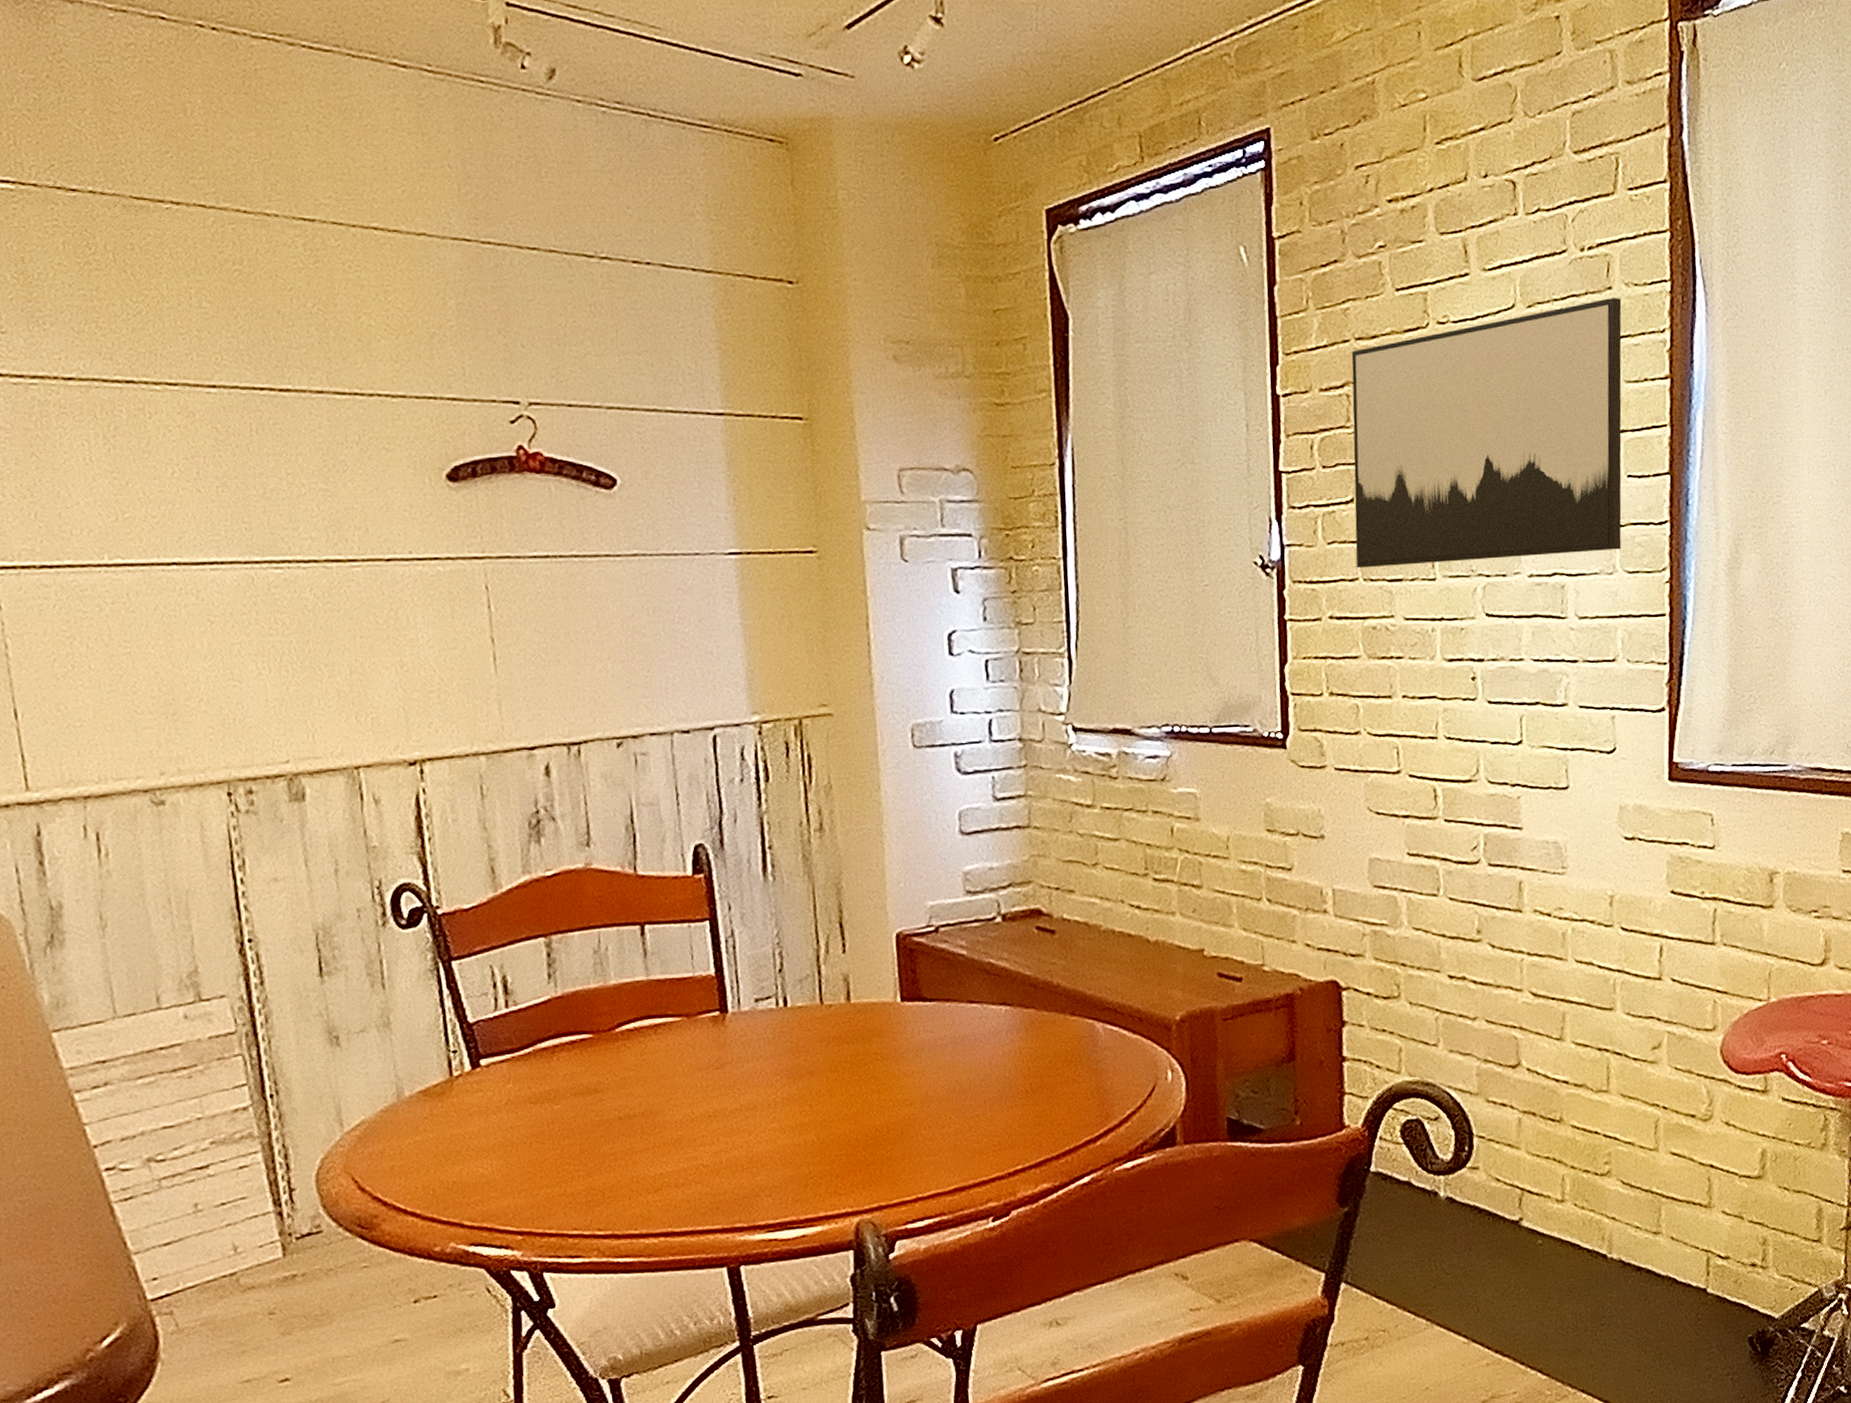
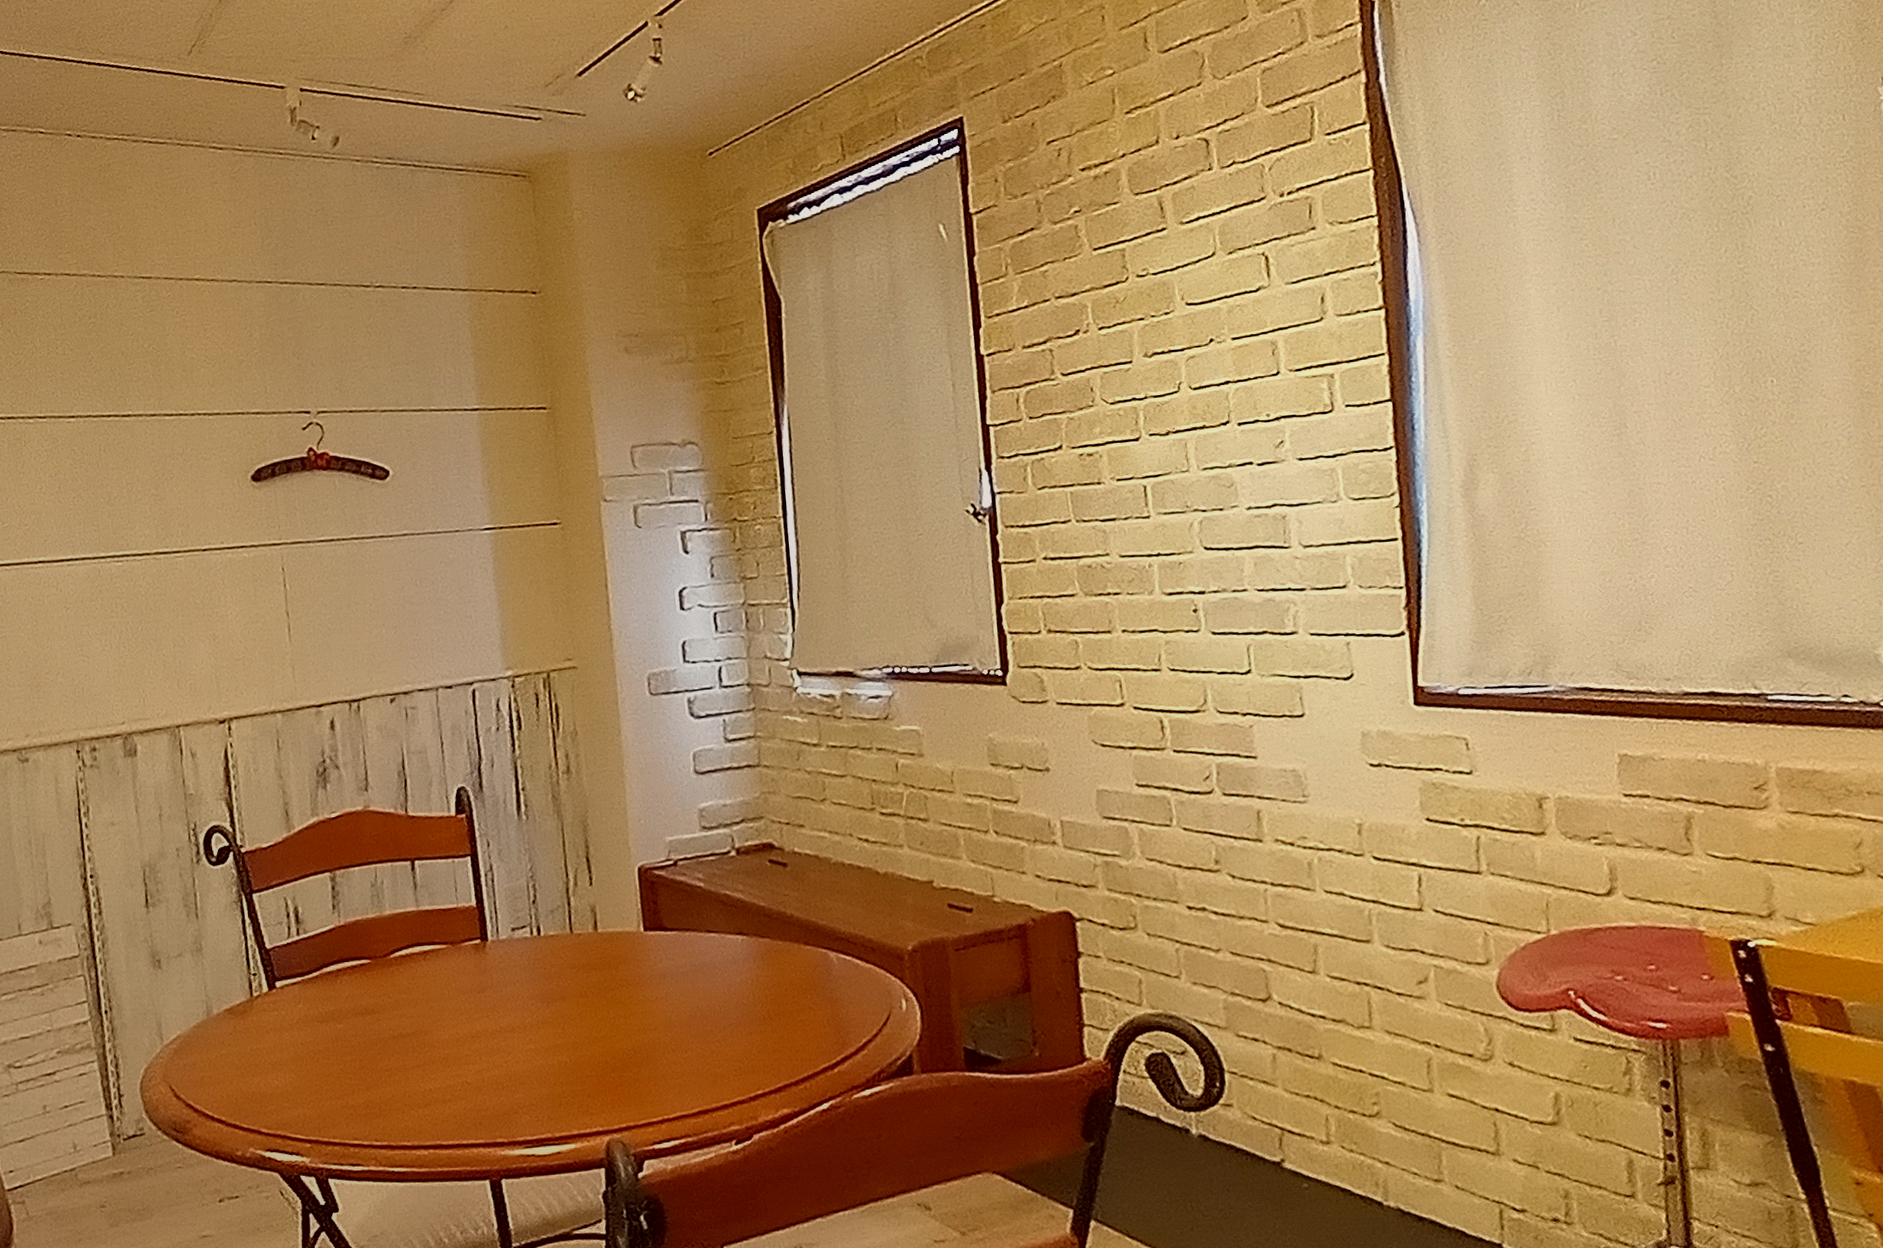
wall art: present [1351,298,1622,569] -> none [1052,237,1345,511]

